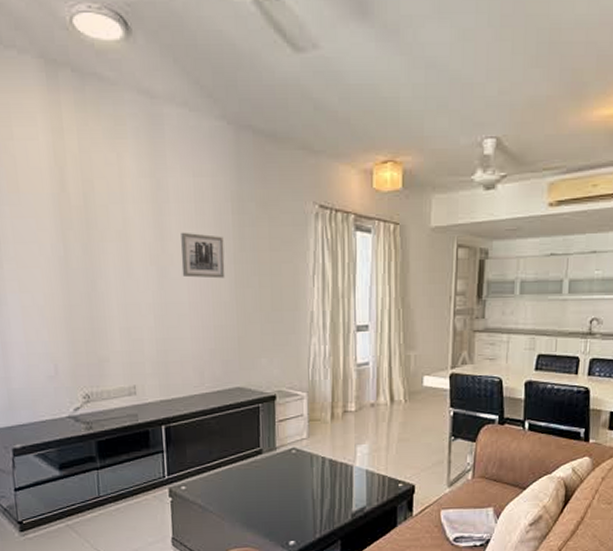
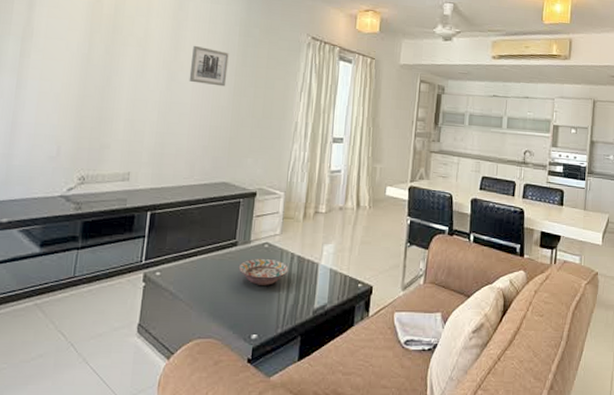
decorative bowl: none [266,464,321,492] -> present [238,258,289,285]

